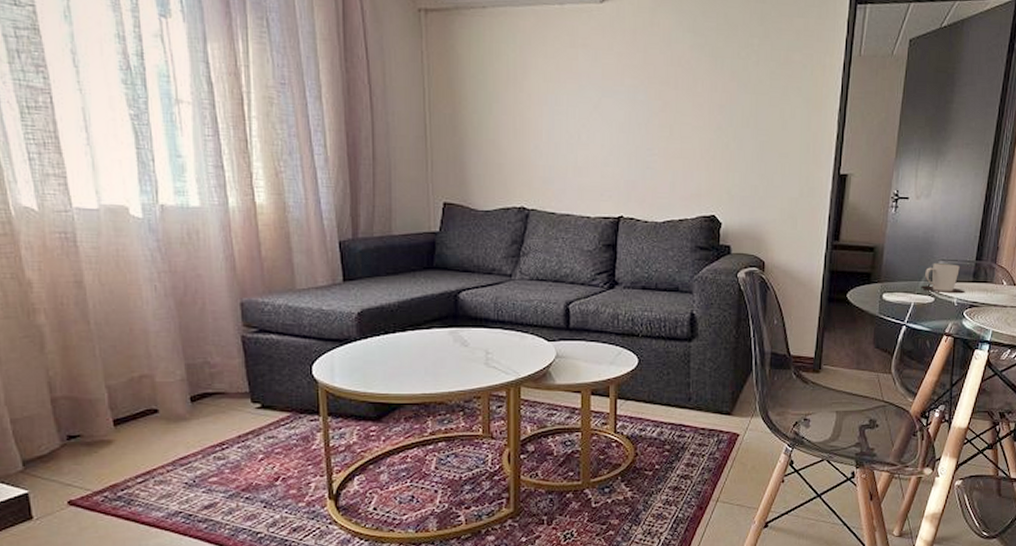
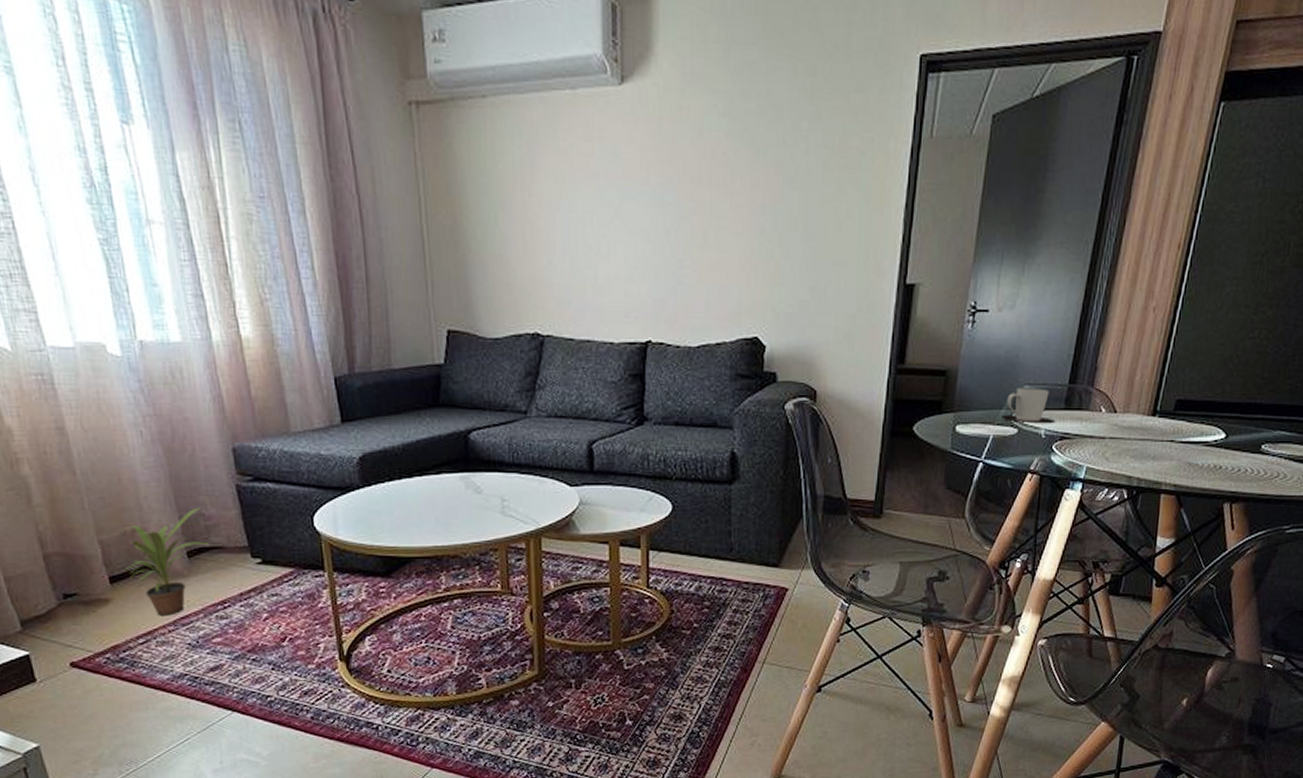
potted plant: none [130,356,213,457] -> present [125,507,210,616]

